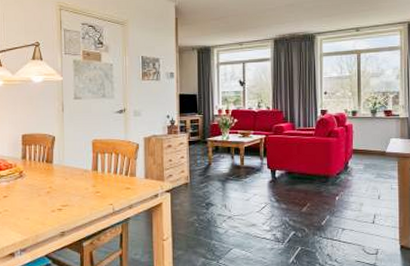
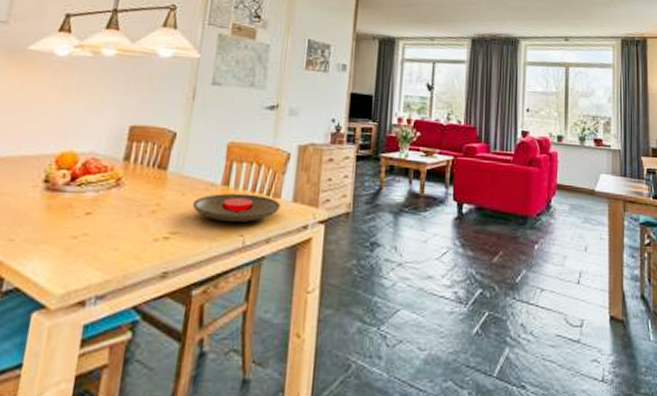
plate: none [74,175,136,195] -> present [192,193,281,222]

